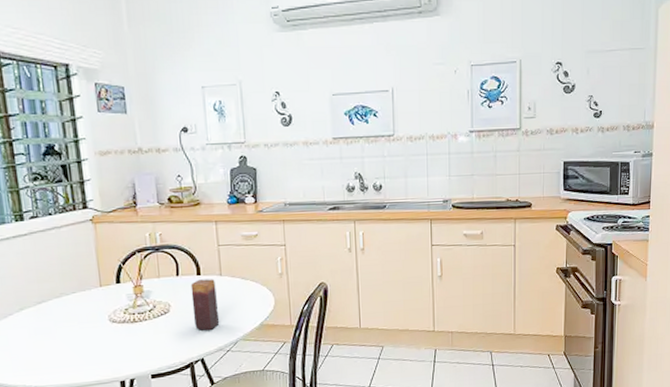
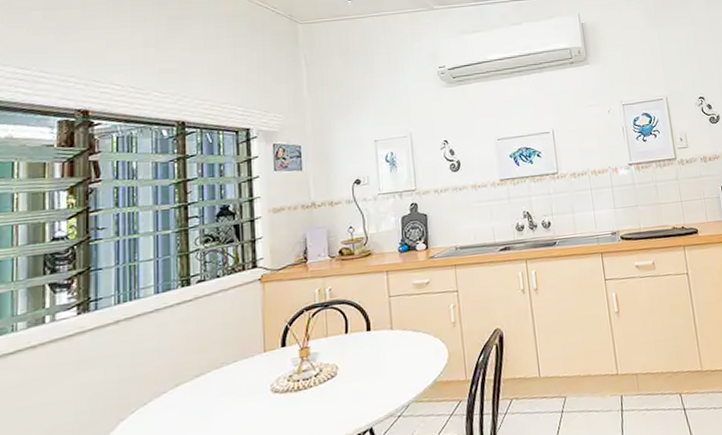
candle: present [190,279,220,331] -> none [360,333,391,395]

